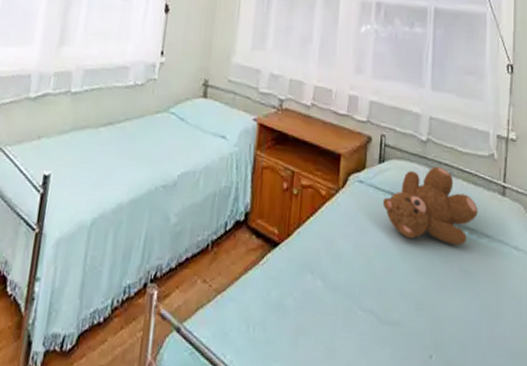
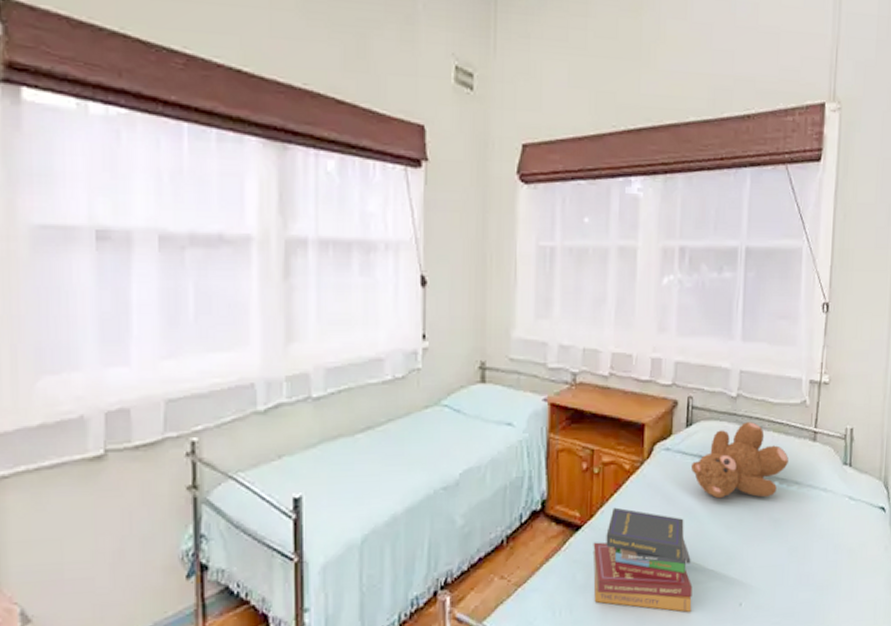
books: none [286,230,382,354] -> present [593,507,693,612]

